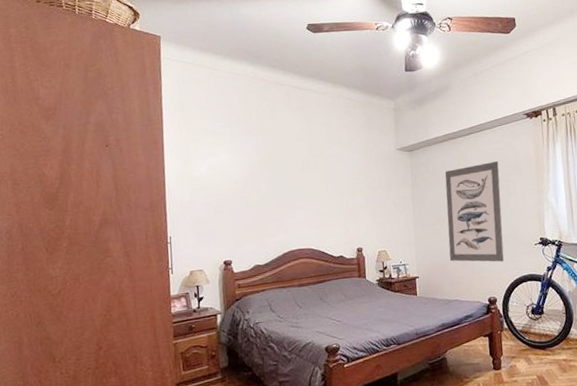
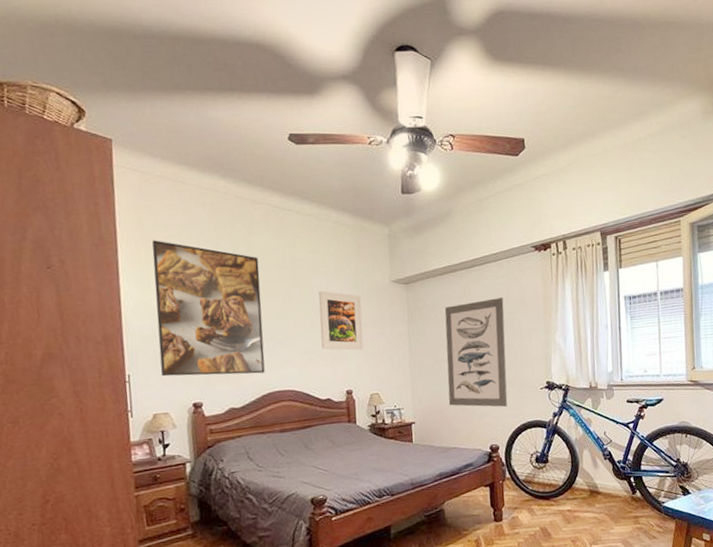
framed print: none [191,119,286,238] -> present [152,240,265,377]
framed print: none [332,159,373,212] -> present [318,290,364,350]

